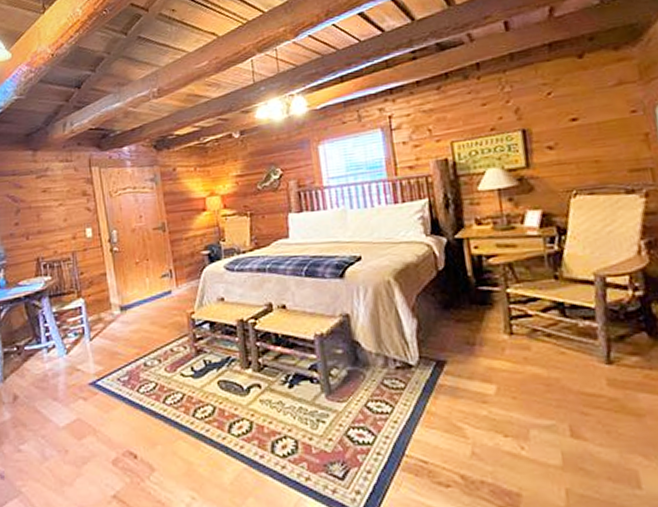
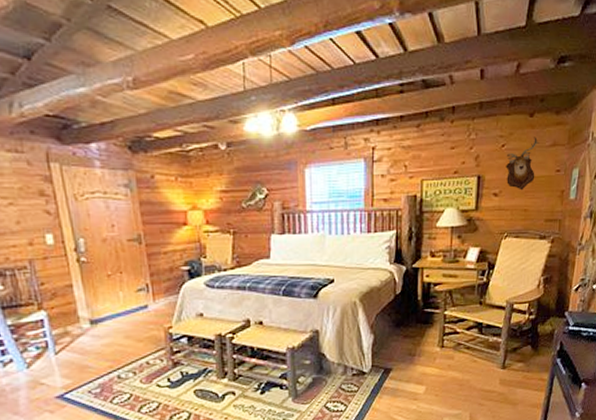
mounted trophy: none [556,78,602,140] -> present [506,137,540,191]

